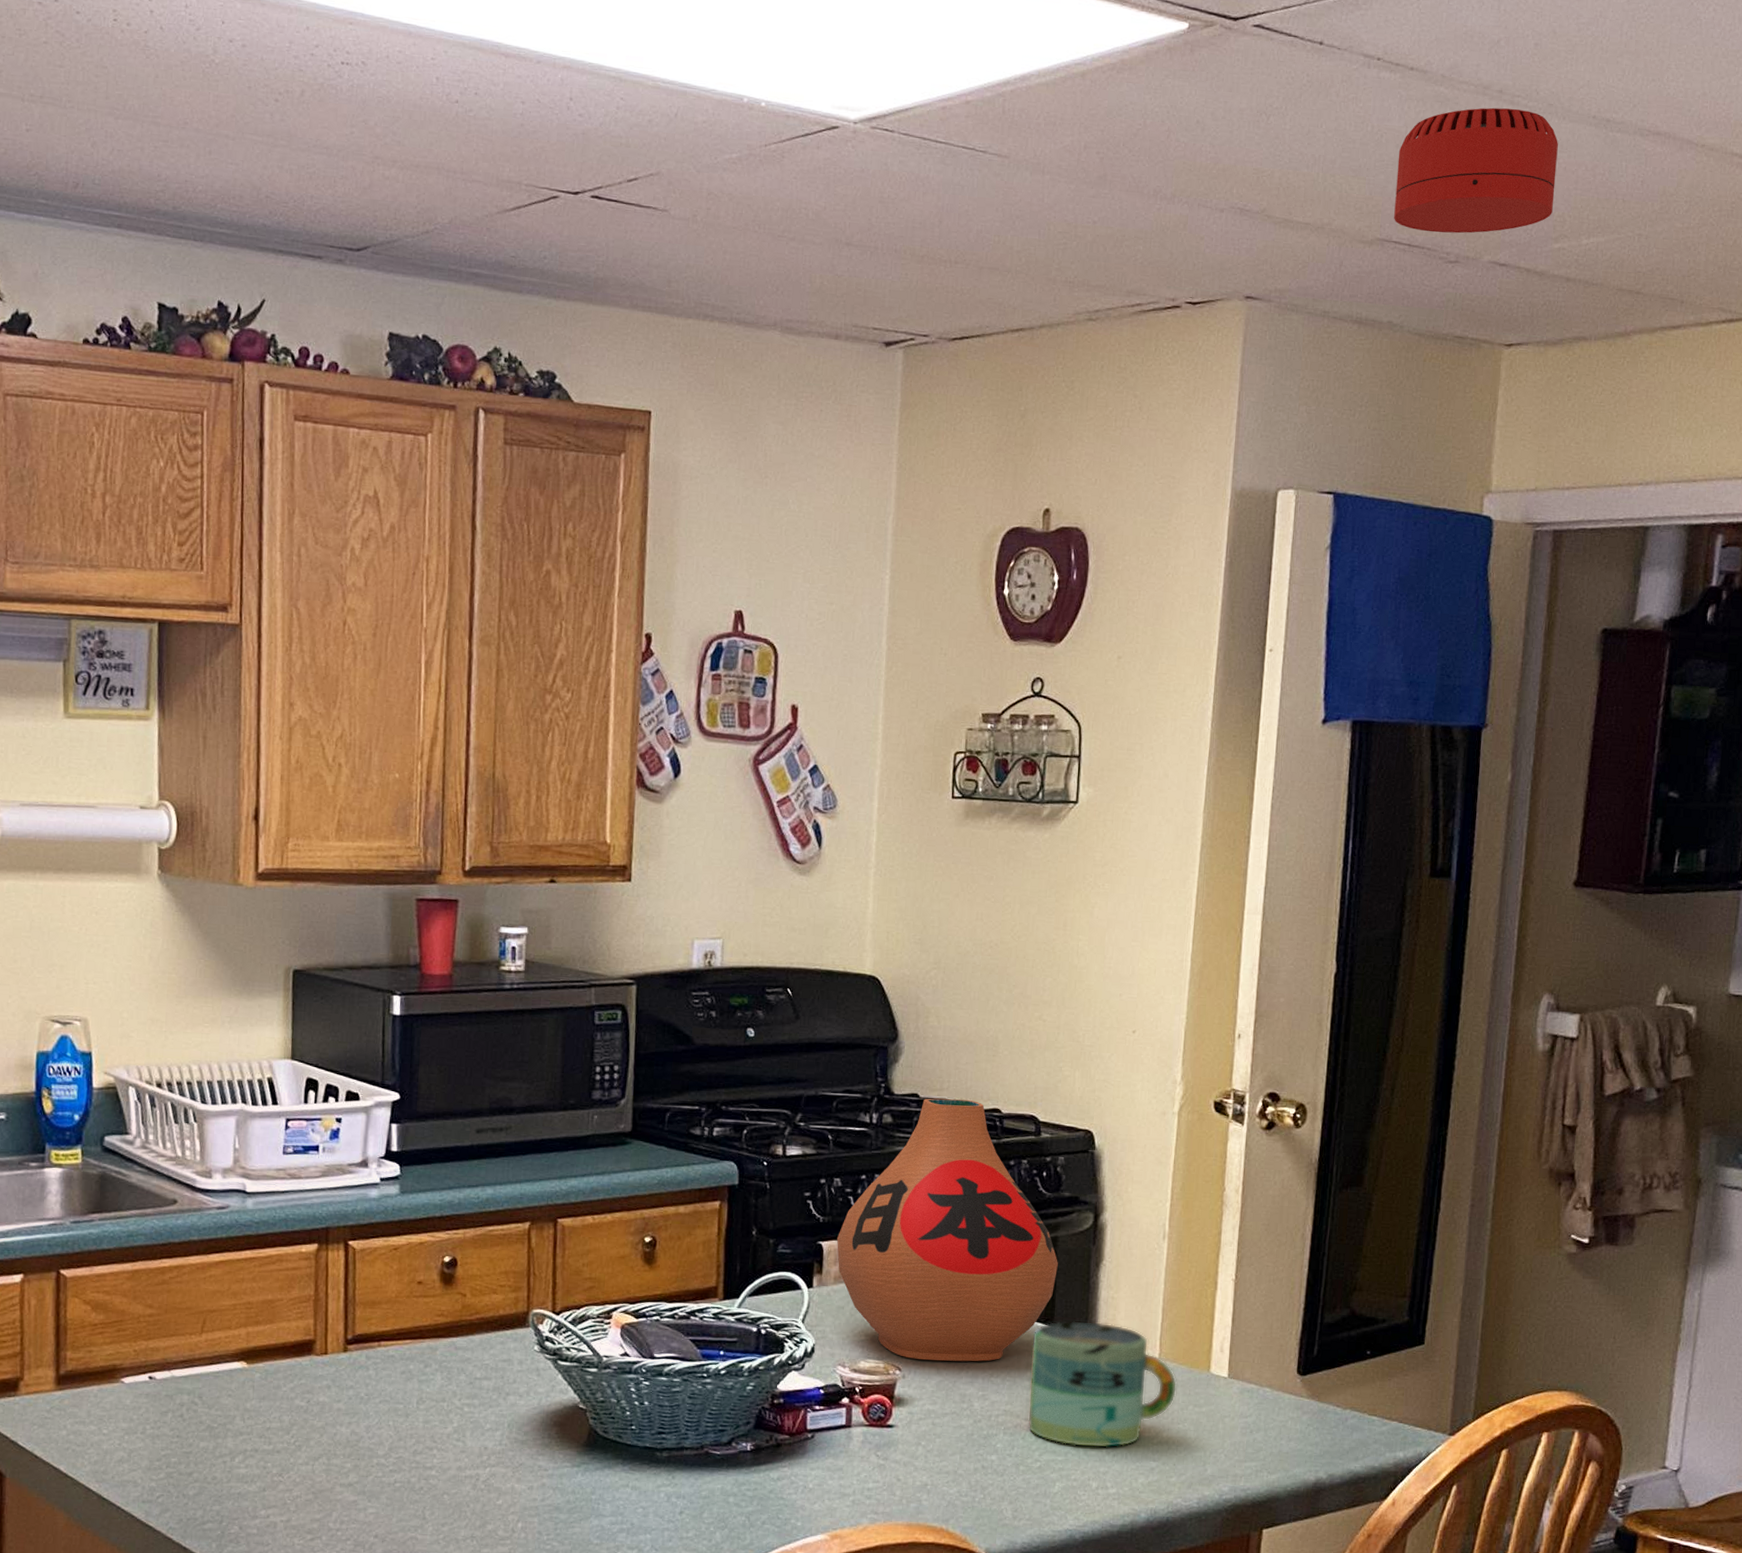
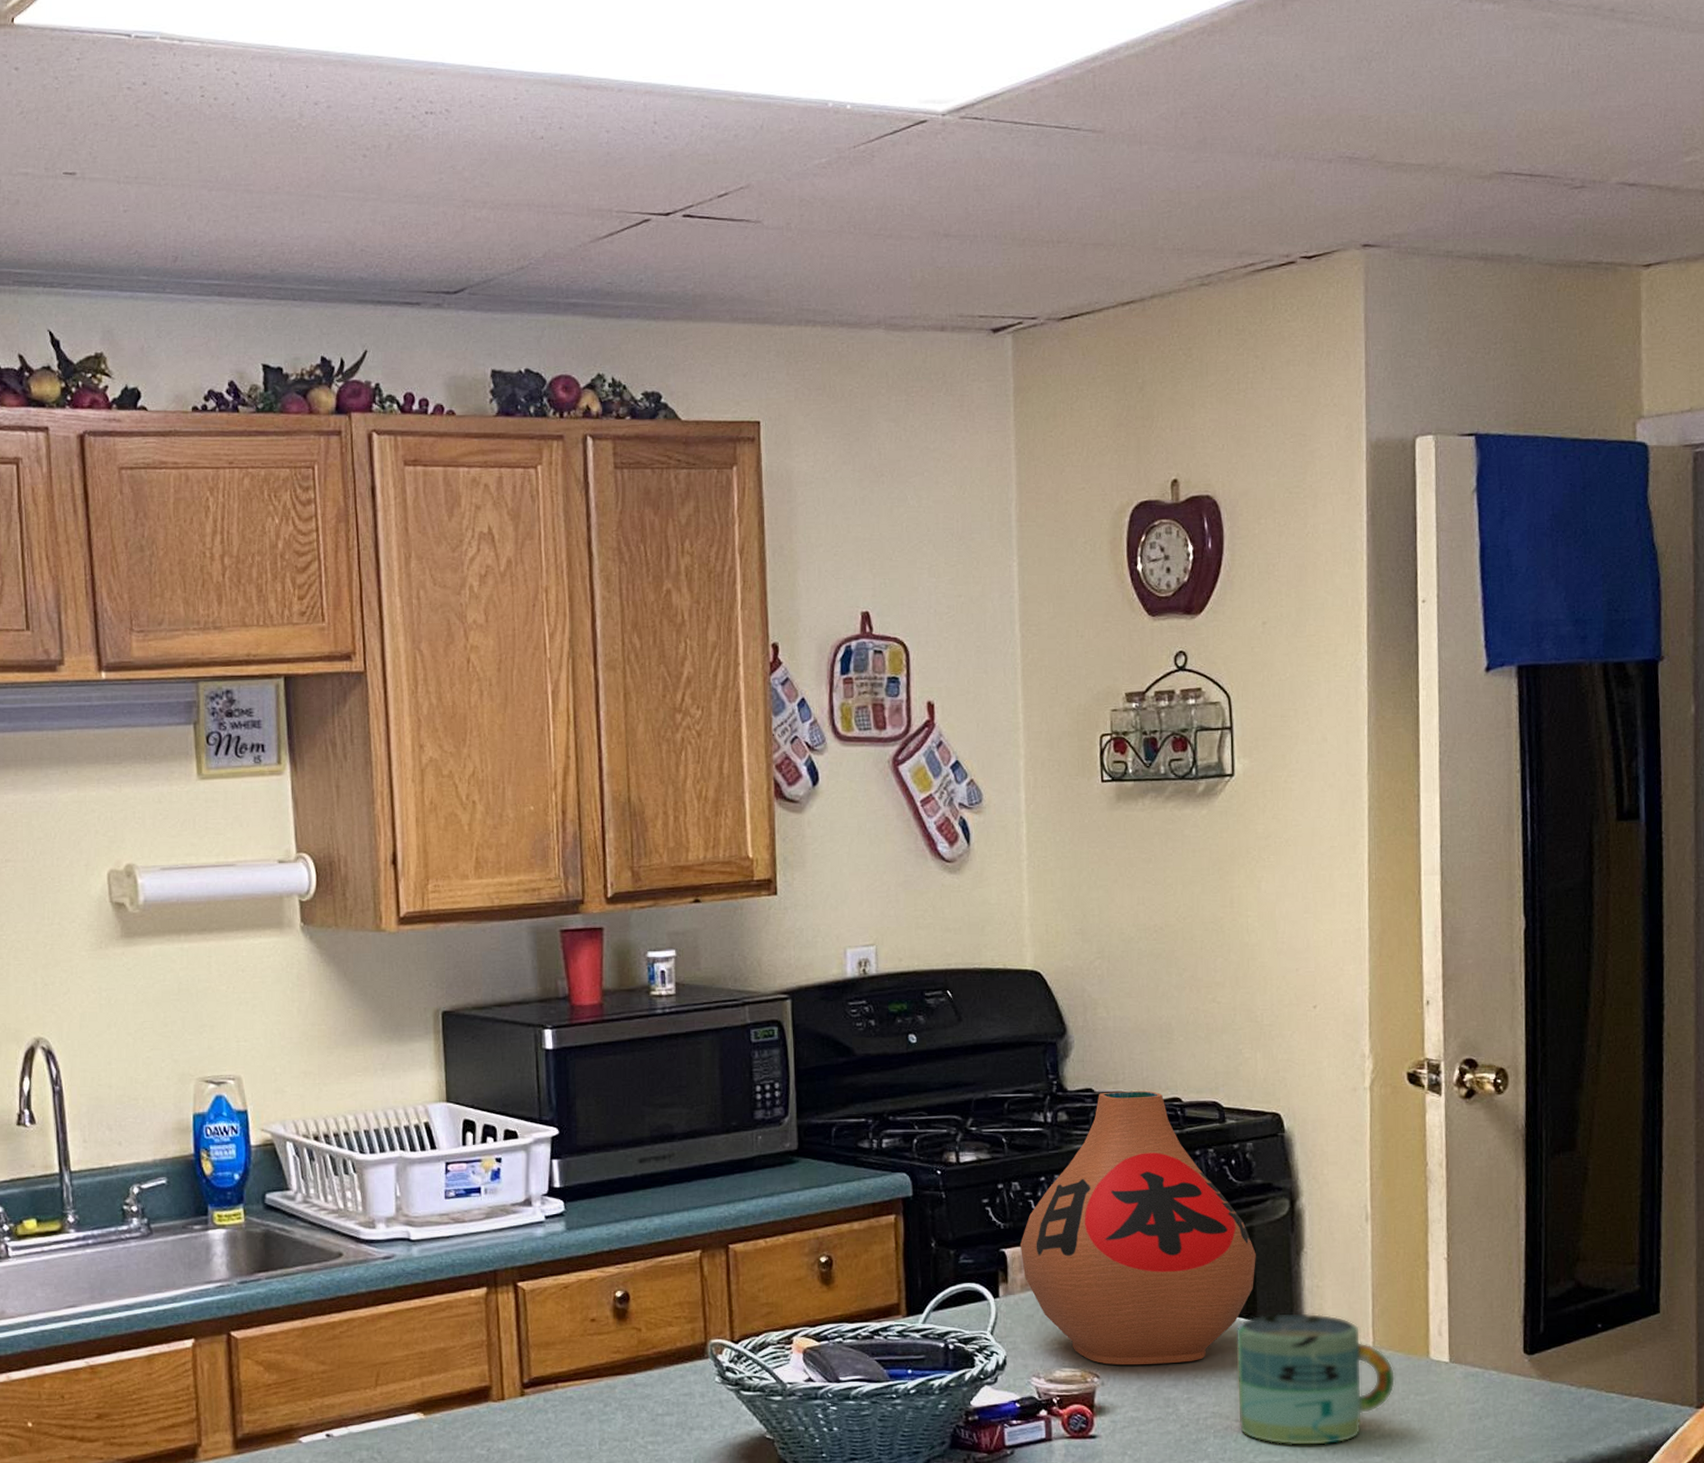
smoke detector: present [1394,107,1558,234] -> none [1510,25,1681,160]

